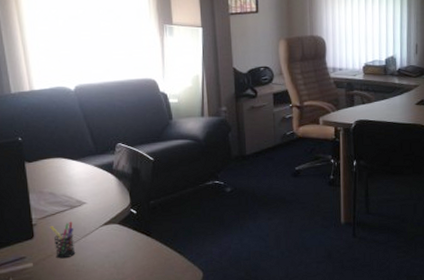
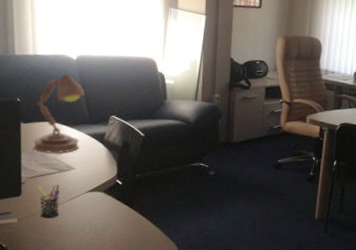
desk lamp: none [39,106,88,191] -> present [33,74,85,154]

